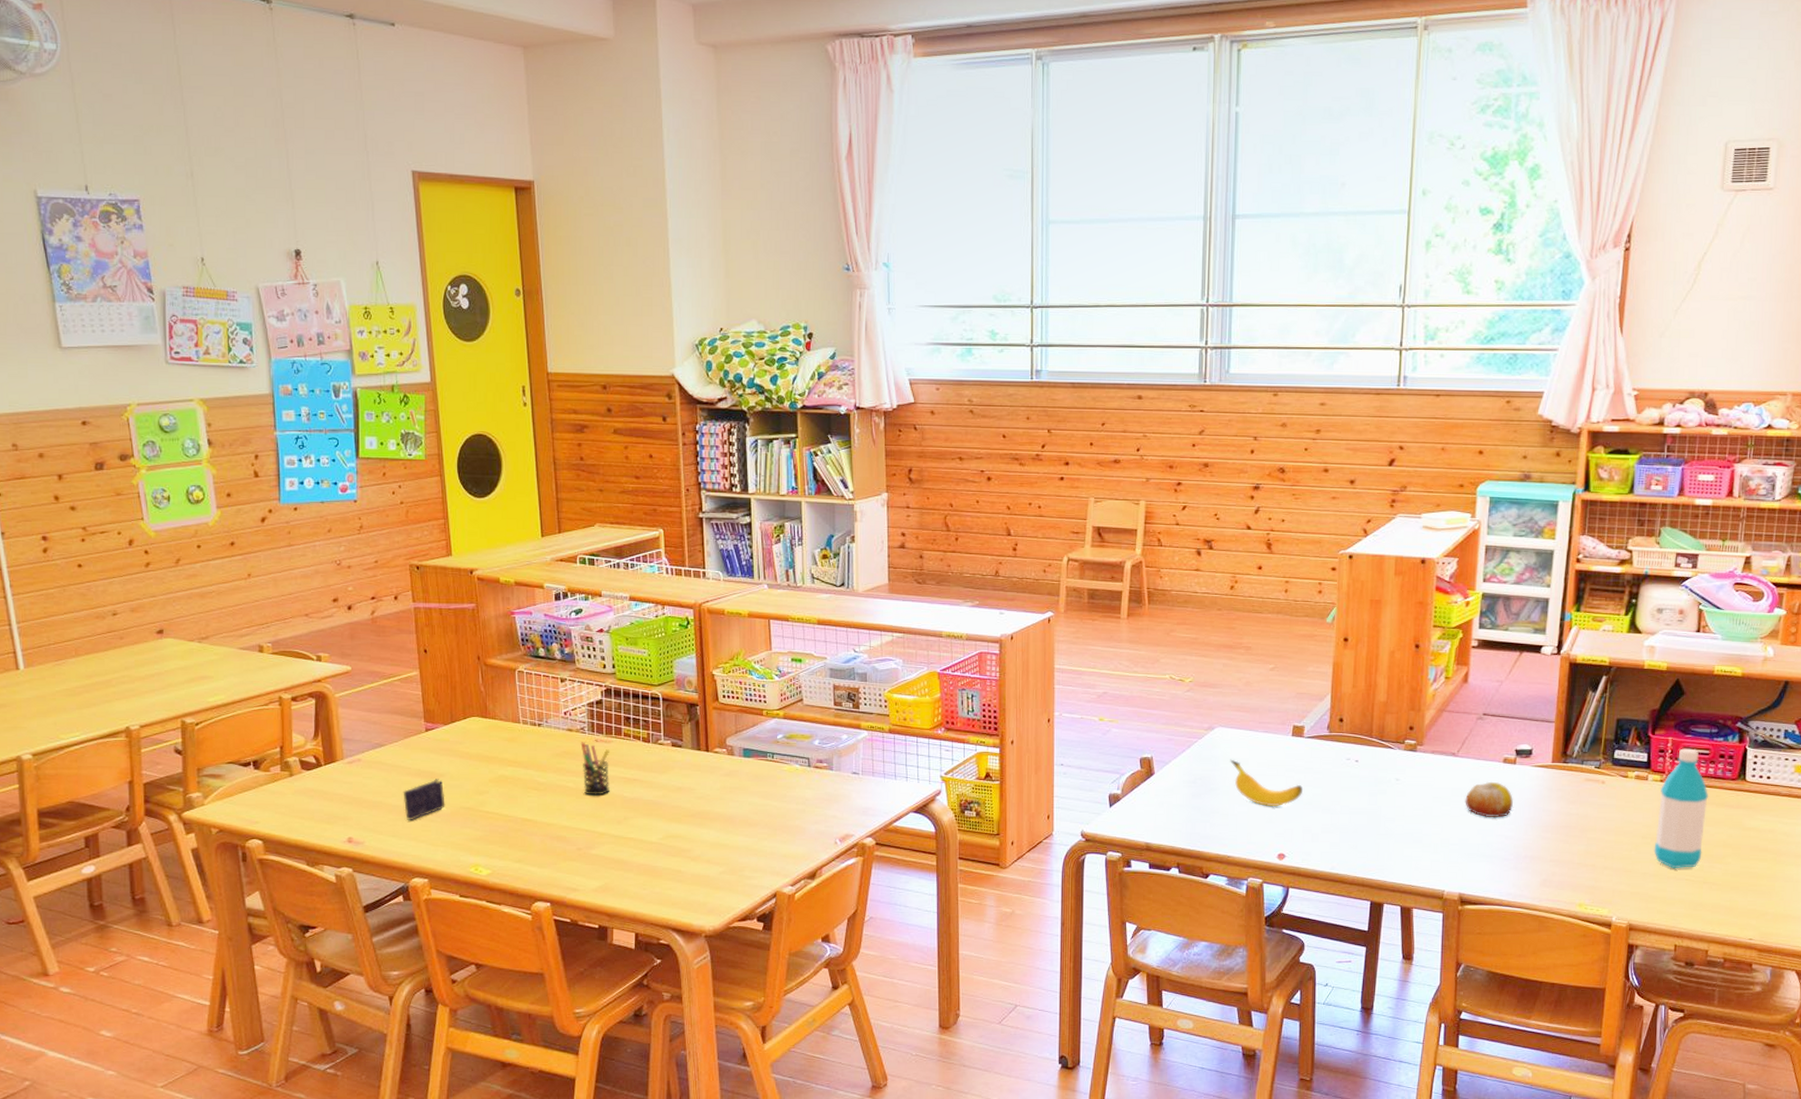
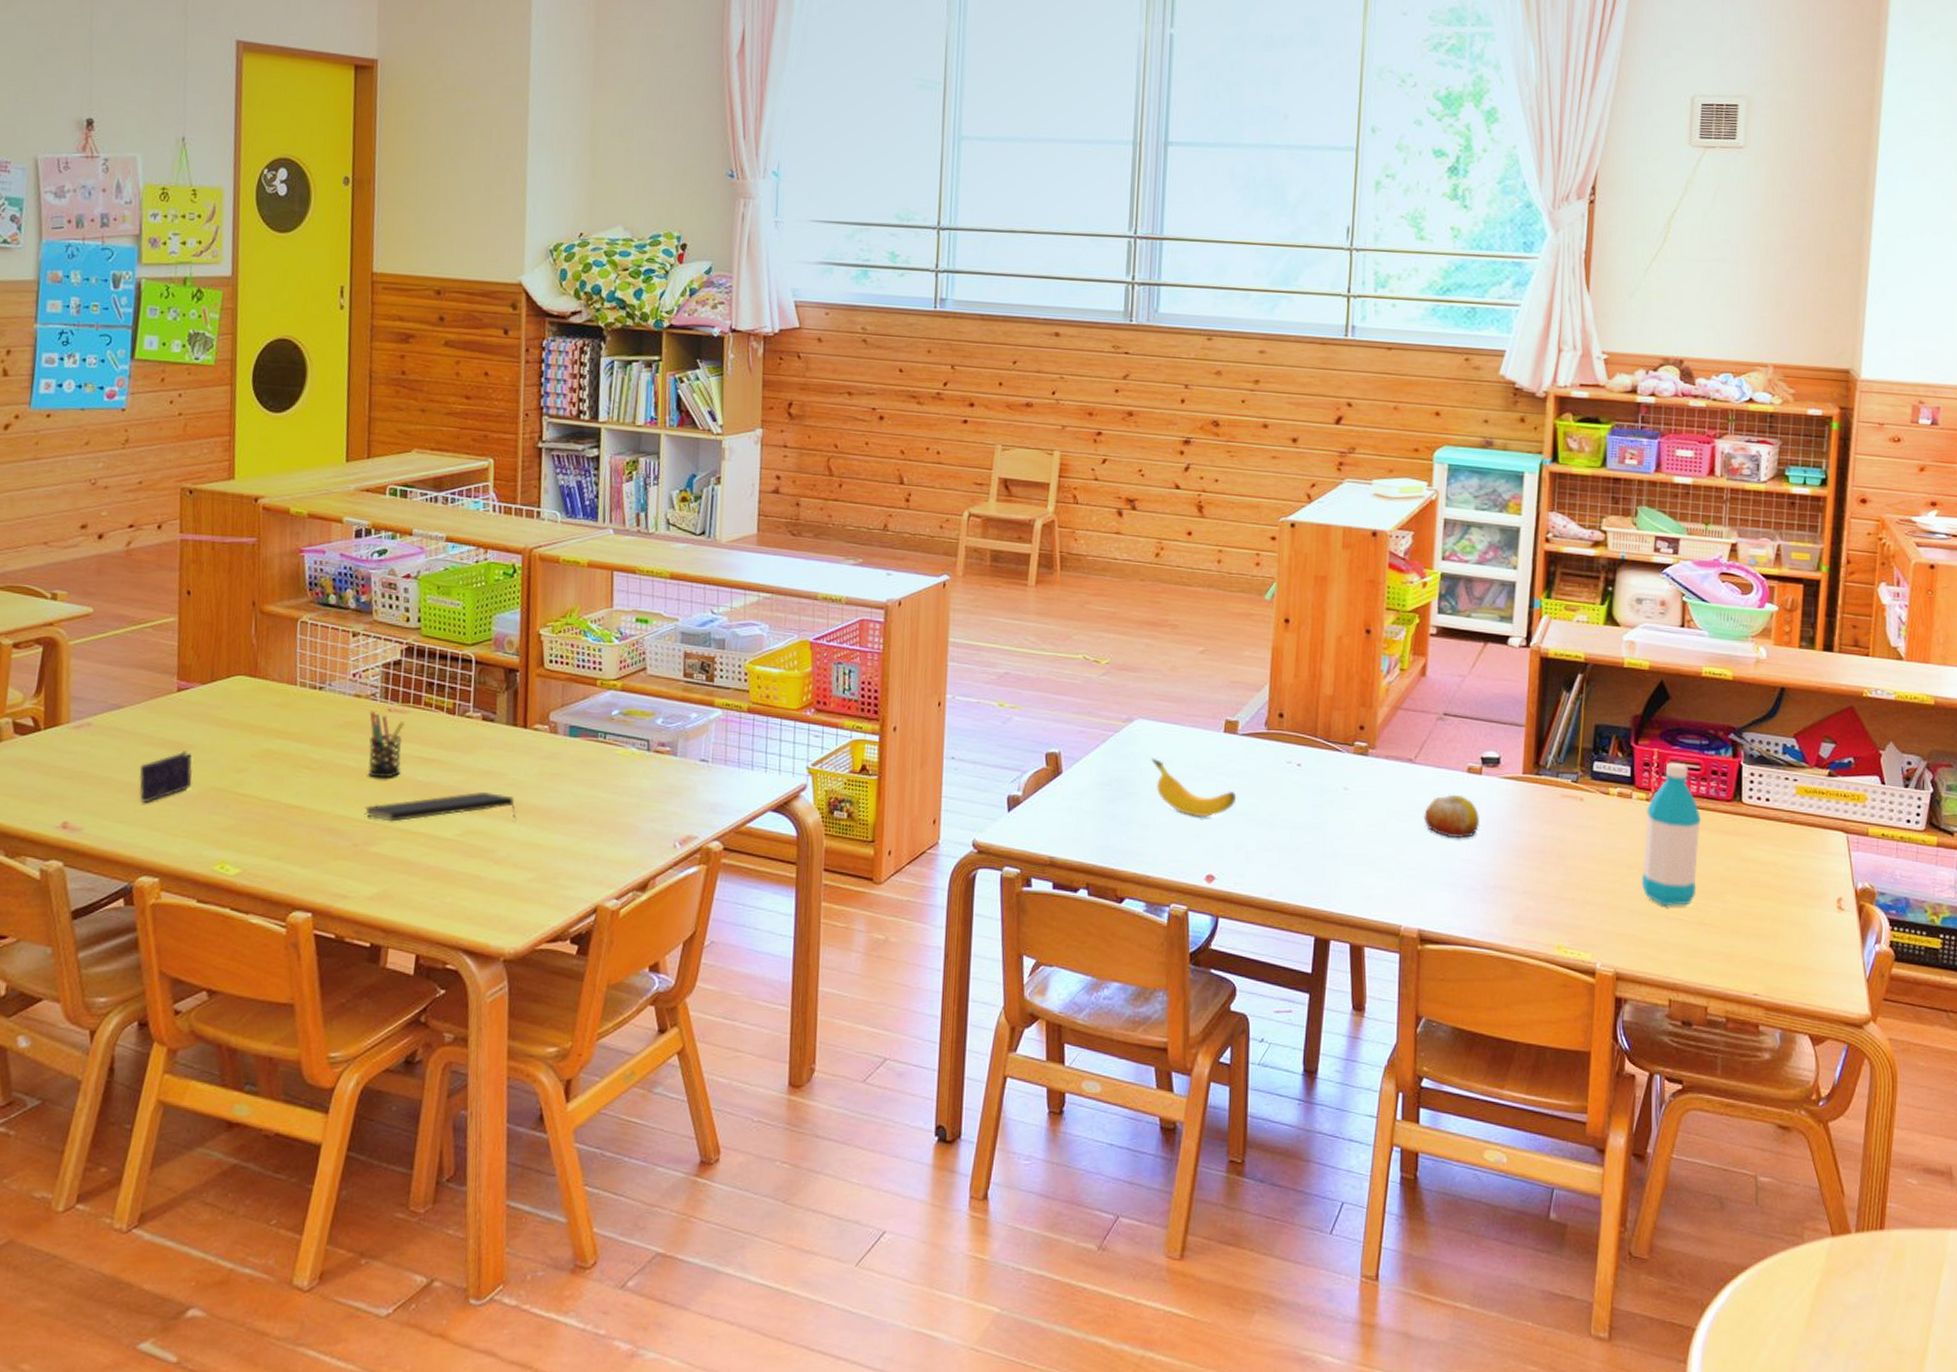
notepad: none [584,803,705,830] -> present [364,791,516,822]

